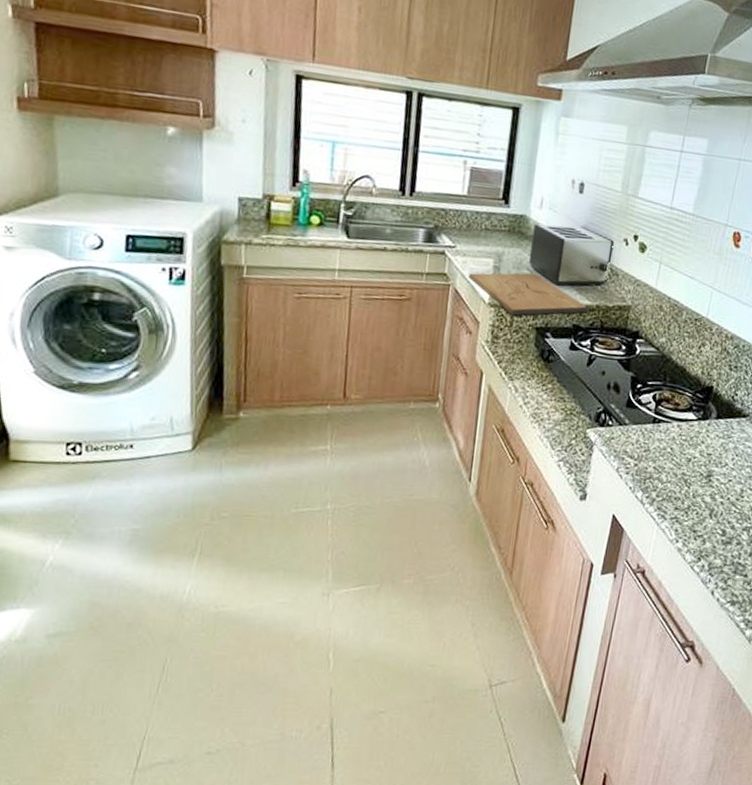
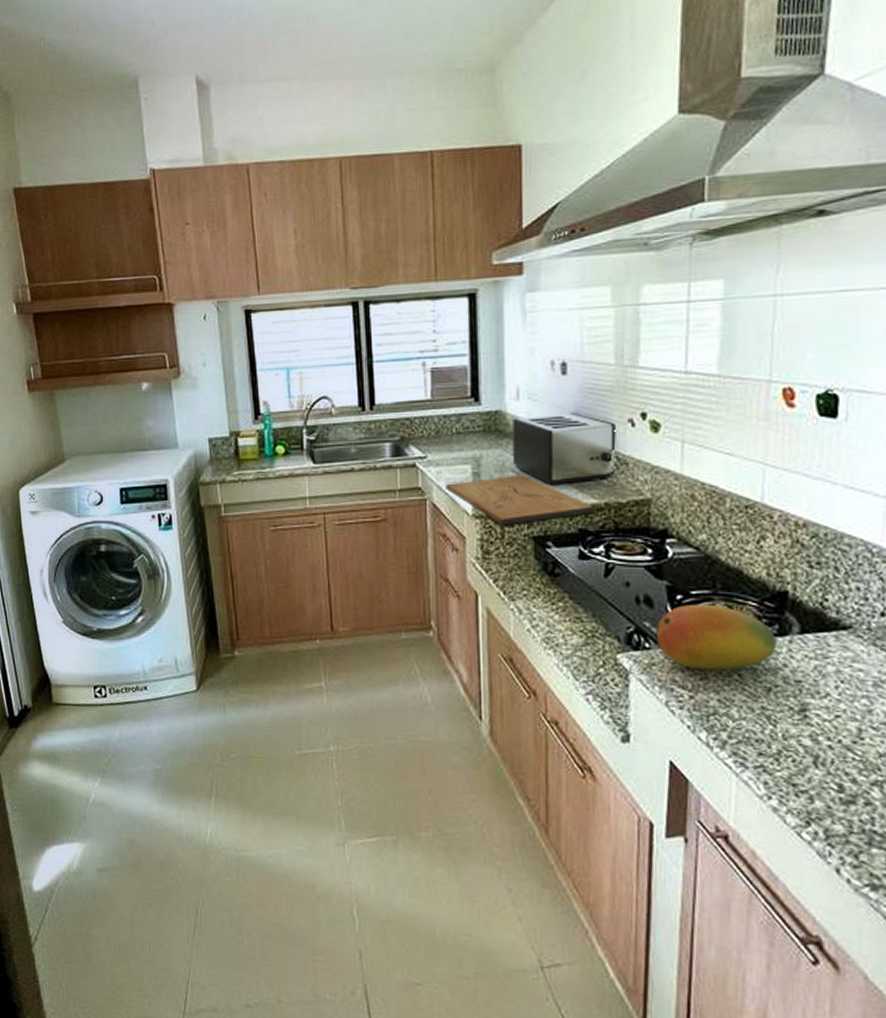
fruit: none [618,392,700,445] -> present [657,603,777,671]

